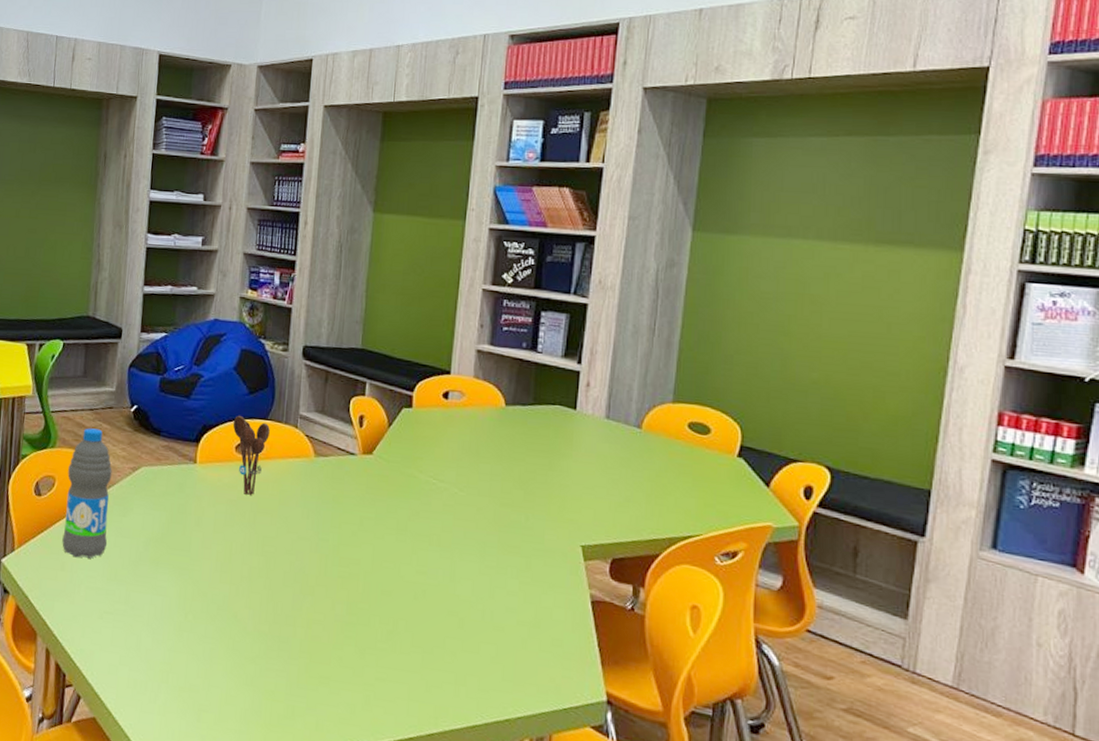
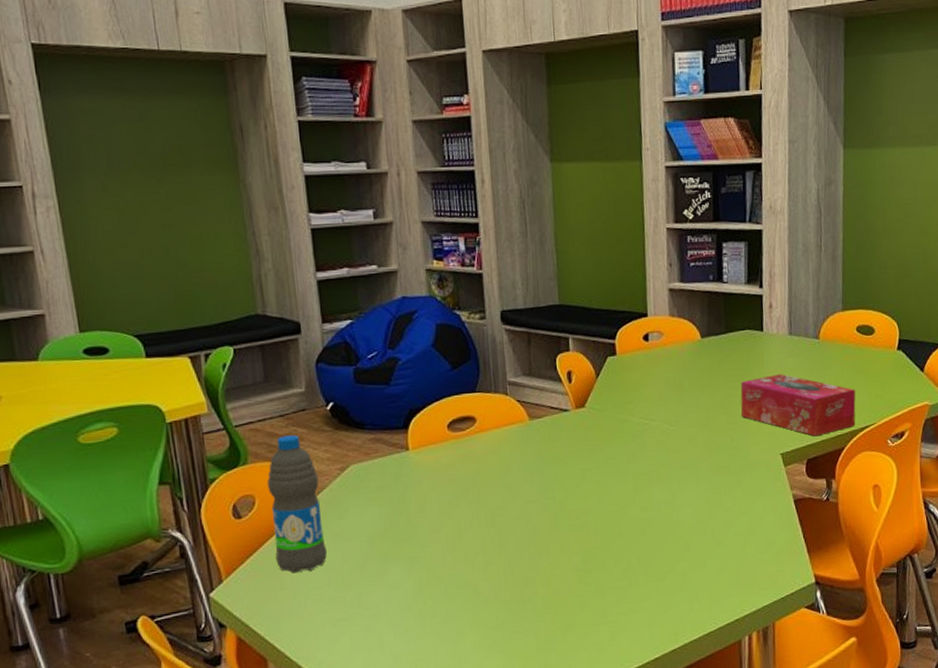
utensil holder: present [232,415,270,496] -> none [440,392,481,472]
tissue box: none [539,458,681,535] -> present [740,374,856,437]

